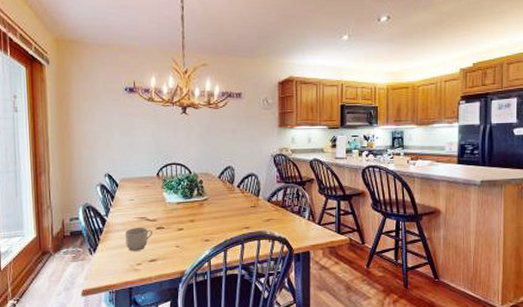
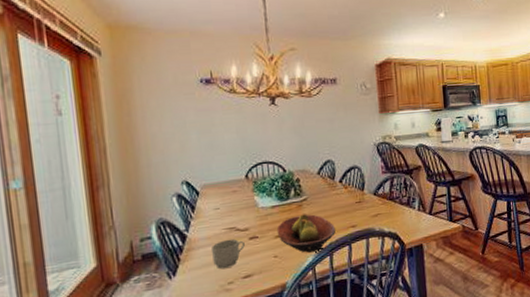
fruit bowl: none [180,211,231,247] -> present [276,213,335,253]

